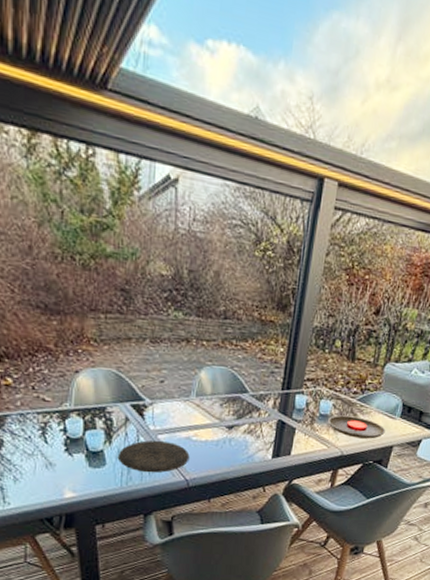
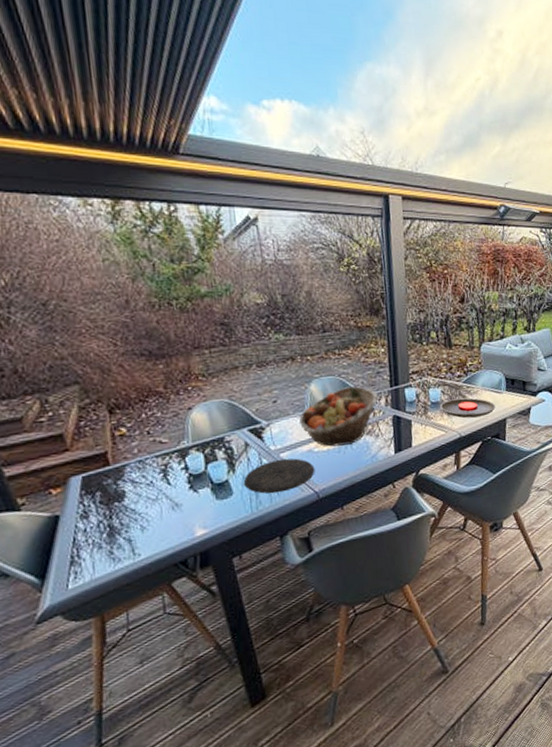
fruit basket: none [183,381,267,440] -> present [299,386,378,447]

